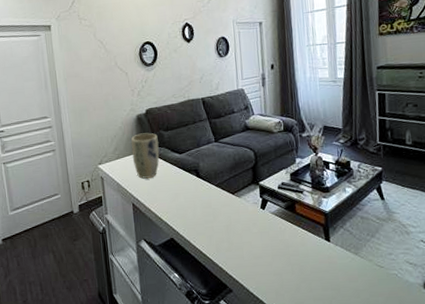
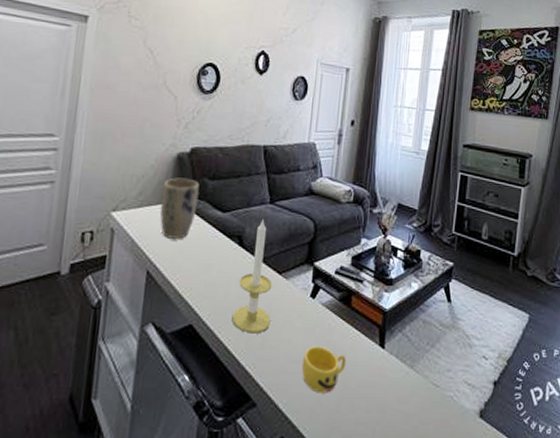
candle: none [201,154,233,240] -> present [232,218,273,334]
cup: none [262,244,300,279] -> present [301,346,347,393]

